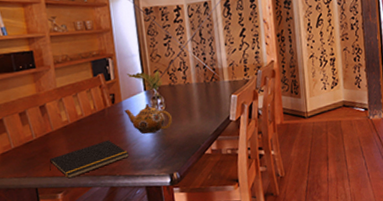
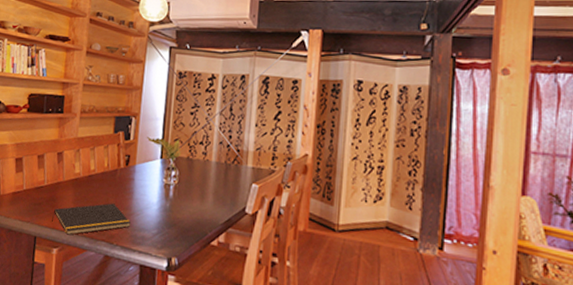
teapot: present [124,103,172,134] -> none [136,173,183,207]

